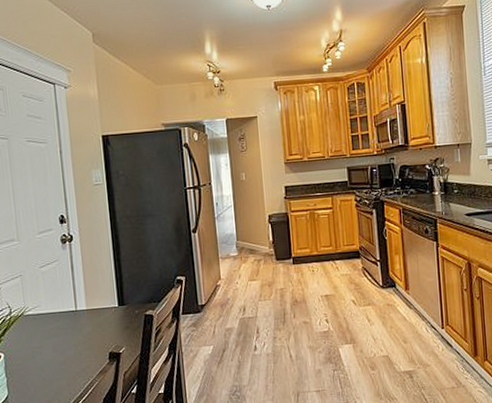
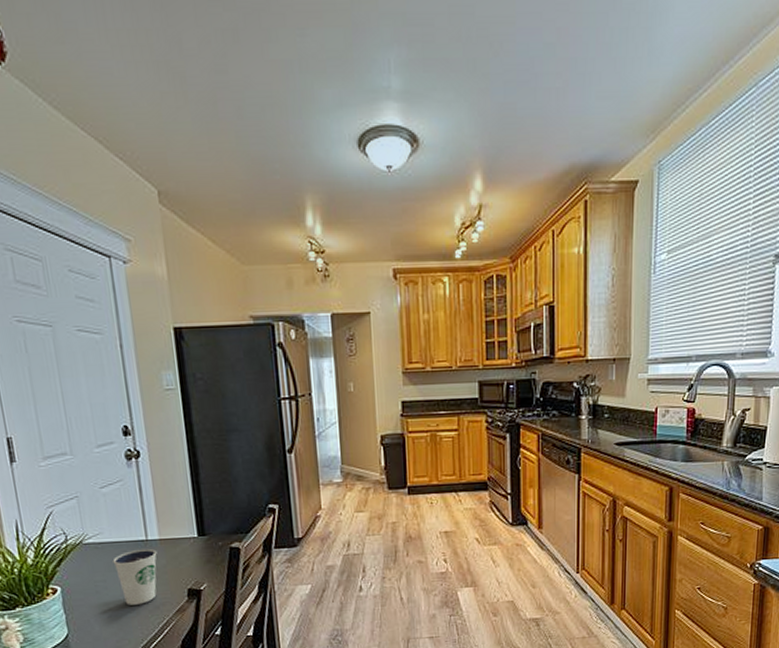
dixie cup: none [47,317,85,368] -> present [112,548,157,605]

